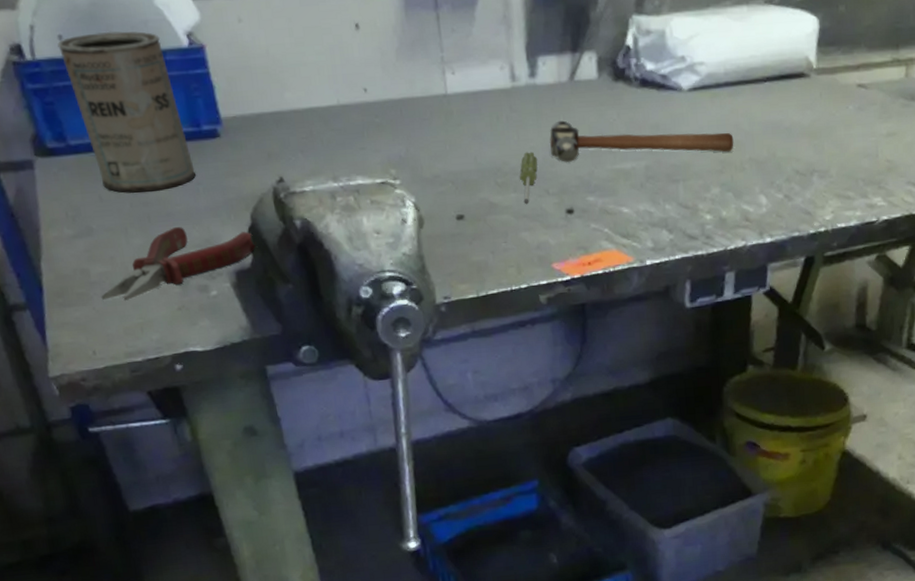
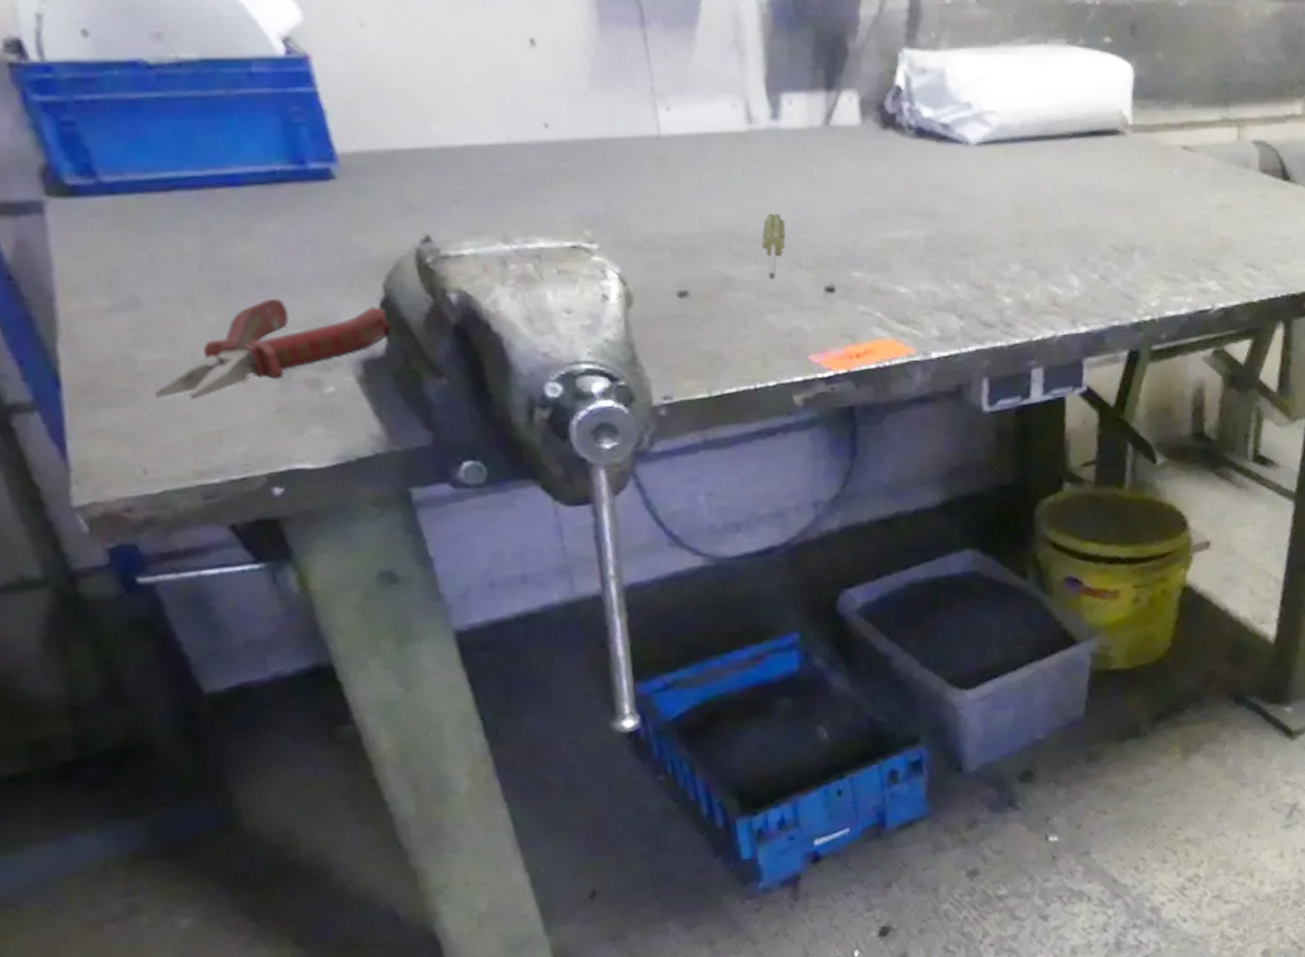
paint can: present [57,31,196,194] -> none [80,28,299,252]
hammer: present [549,120,734,163] -> none [799,175,1036,229]

